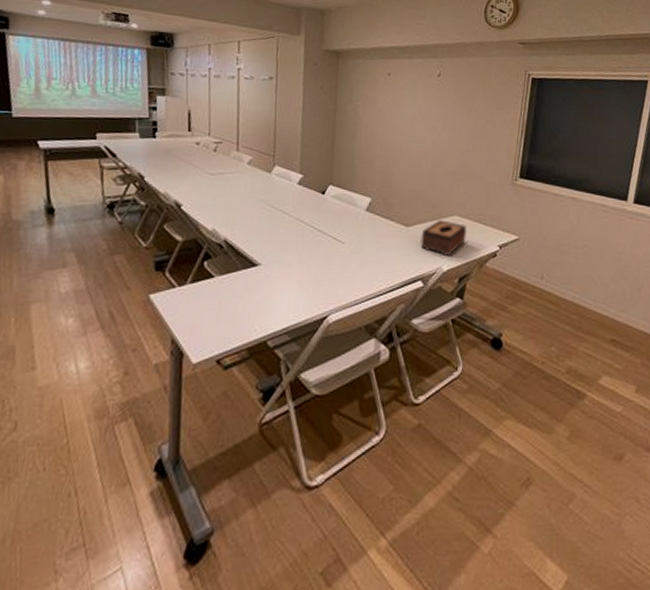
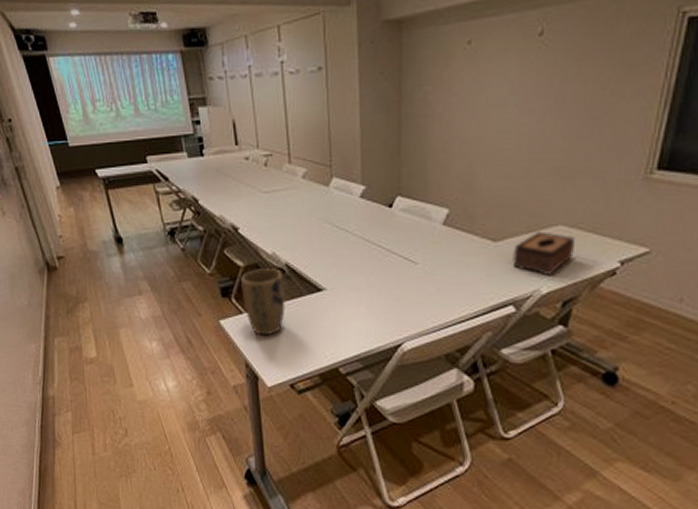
plant pot: none [177,244,222,310] -> present [241,269,285,336]

